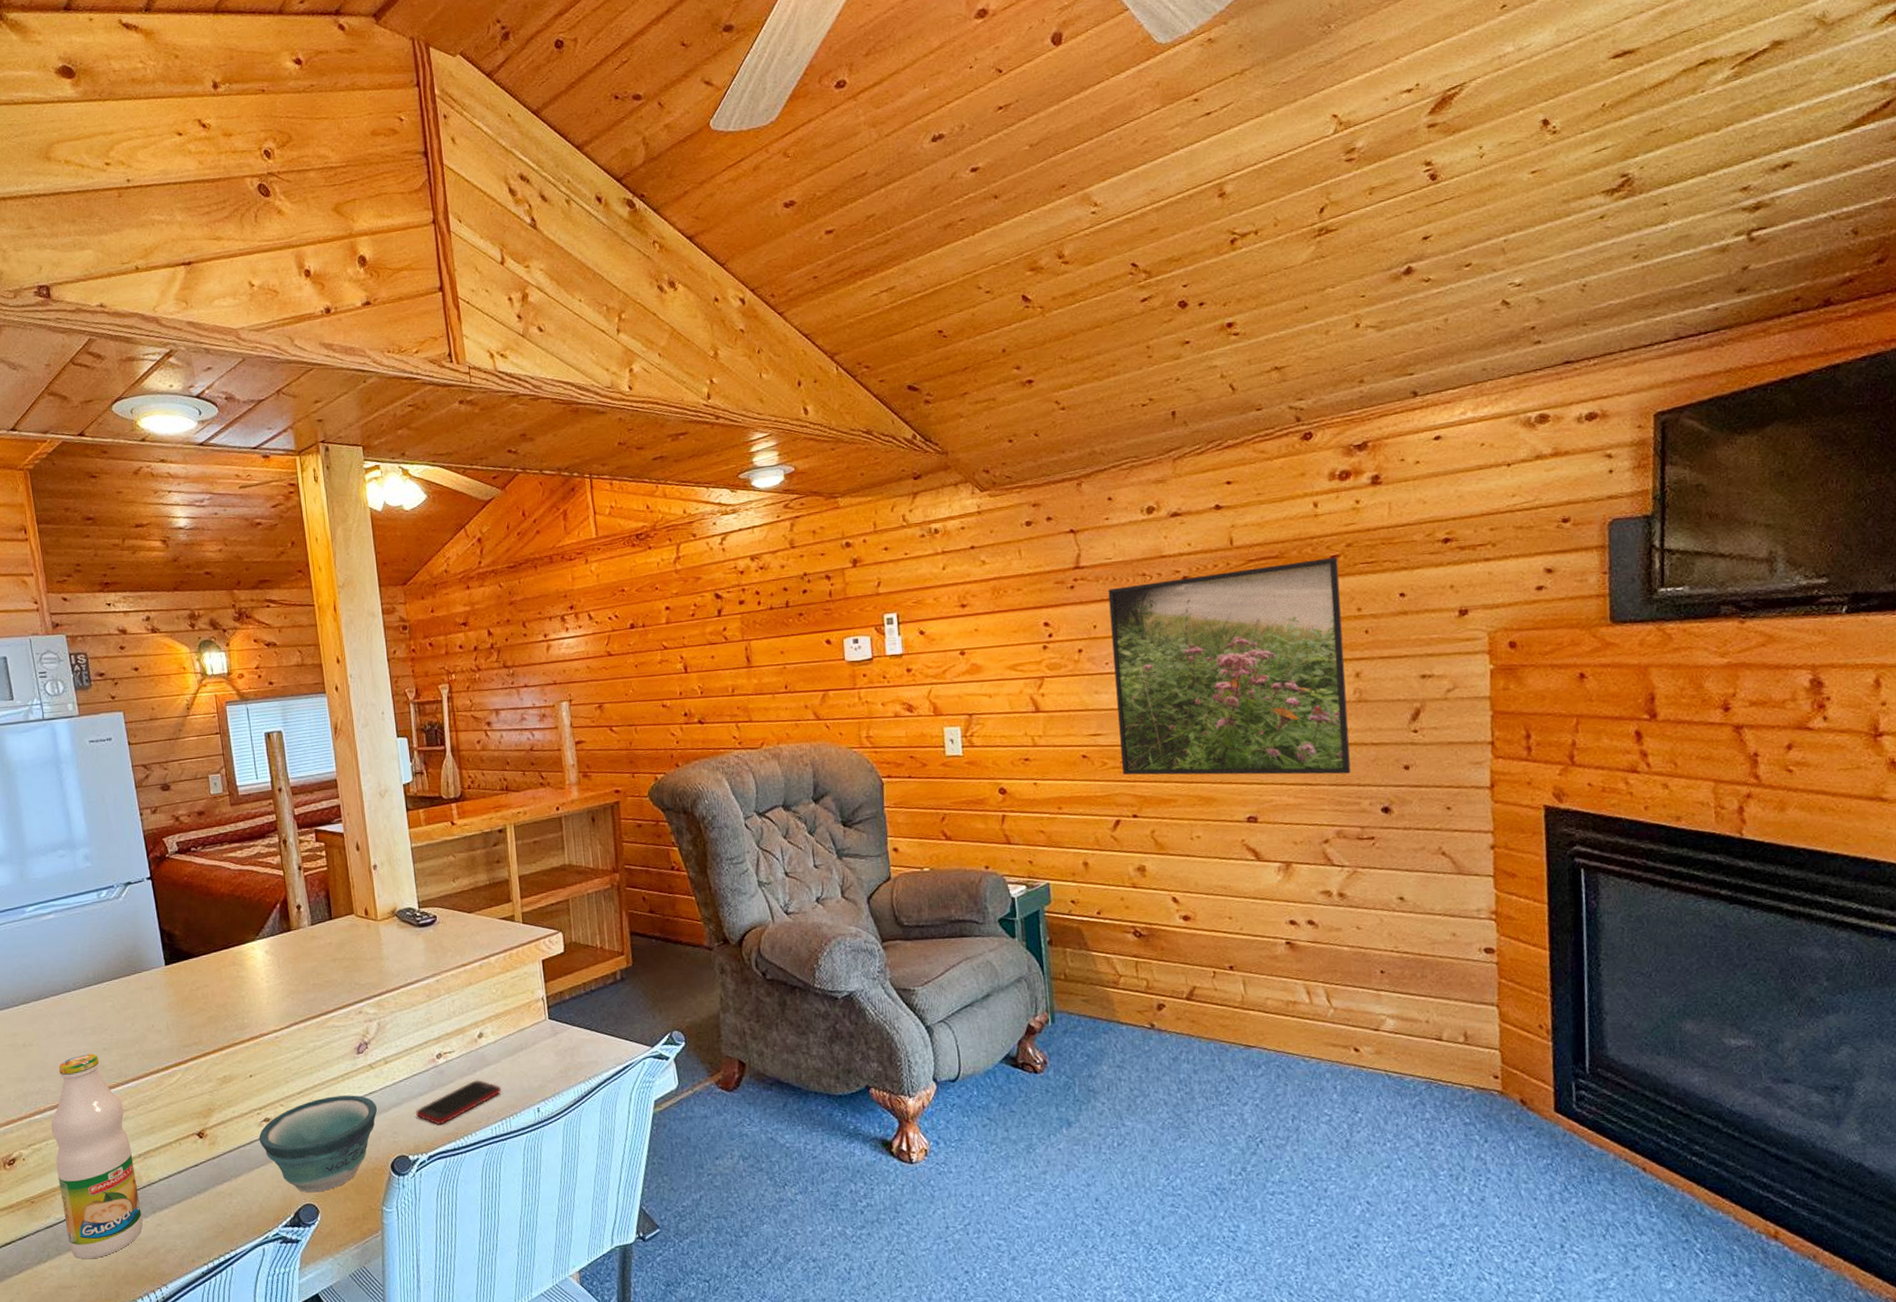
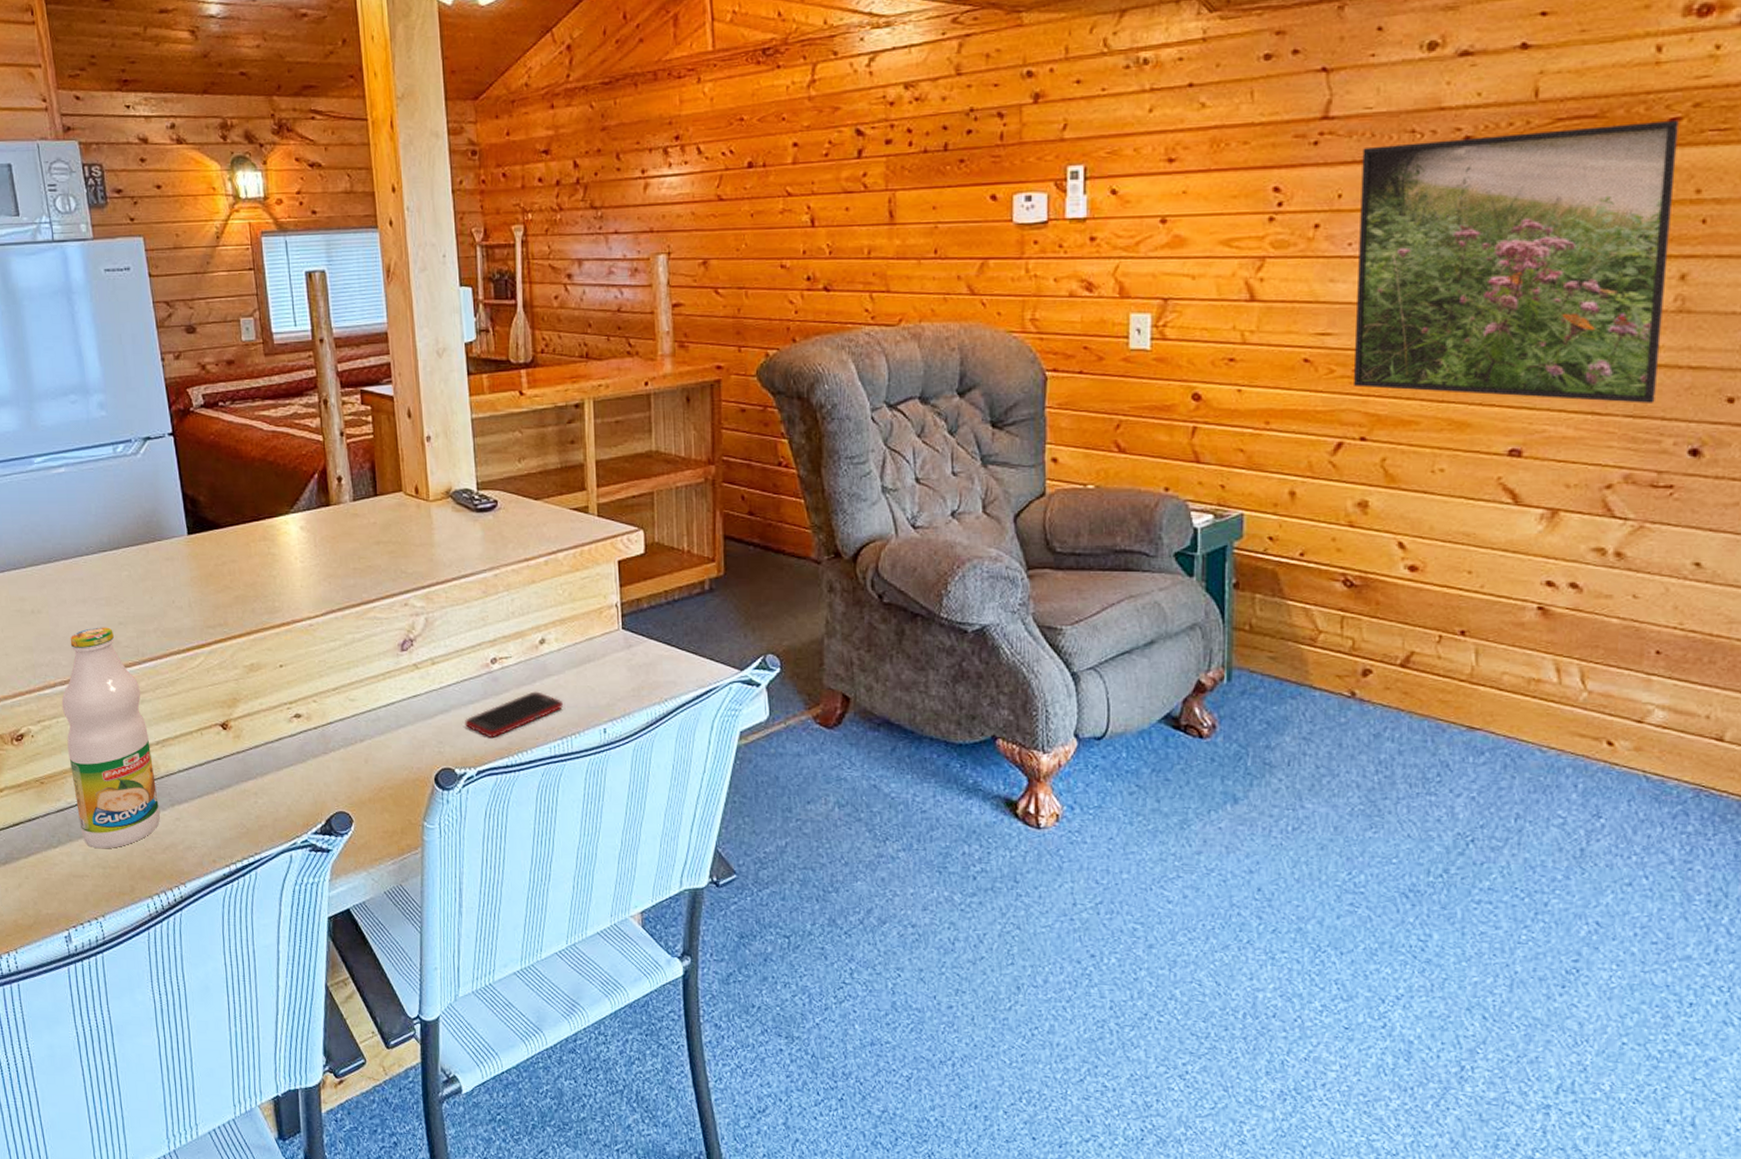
bowl: present [259,1095,378,1193] -> none [288,696,422,800]

